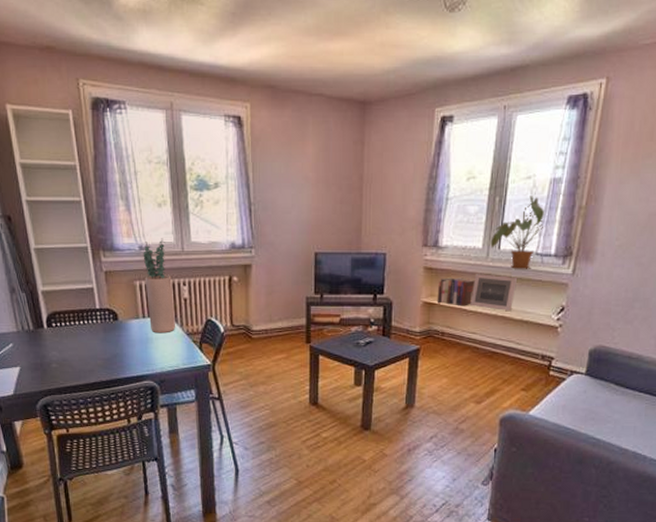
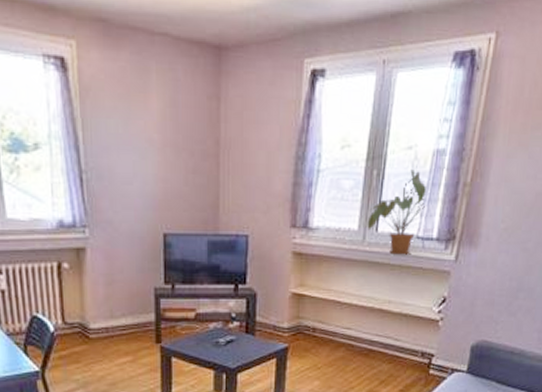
books: present [437,277,475,306] -> none [307,264,350,298]
picture frame: present [470,274,518,312] -> none [345,260,397,304]

